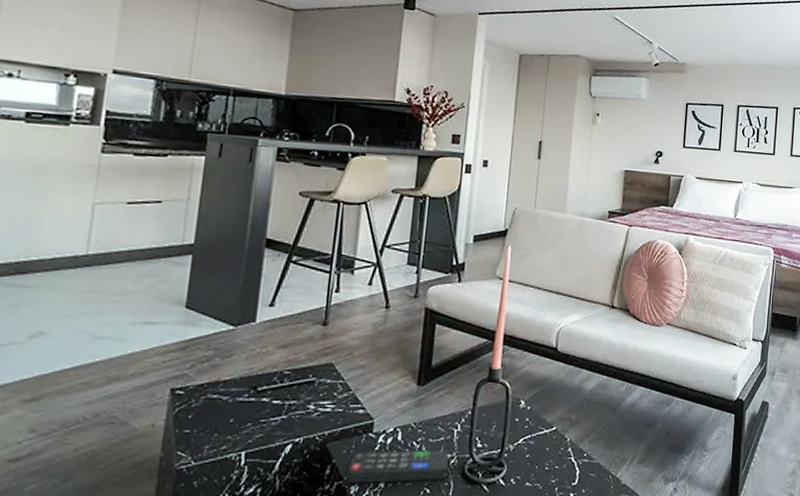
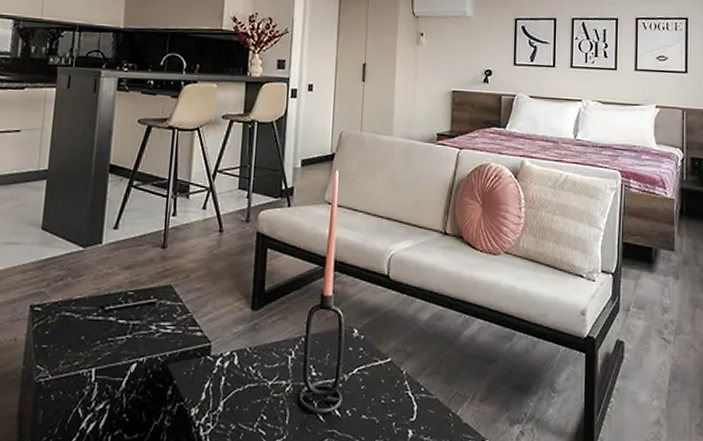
remote control: present [346,450,449,484] -> none [187,374,285,408]

